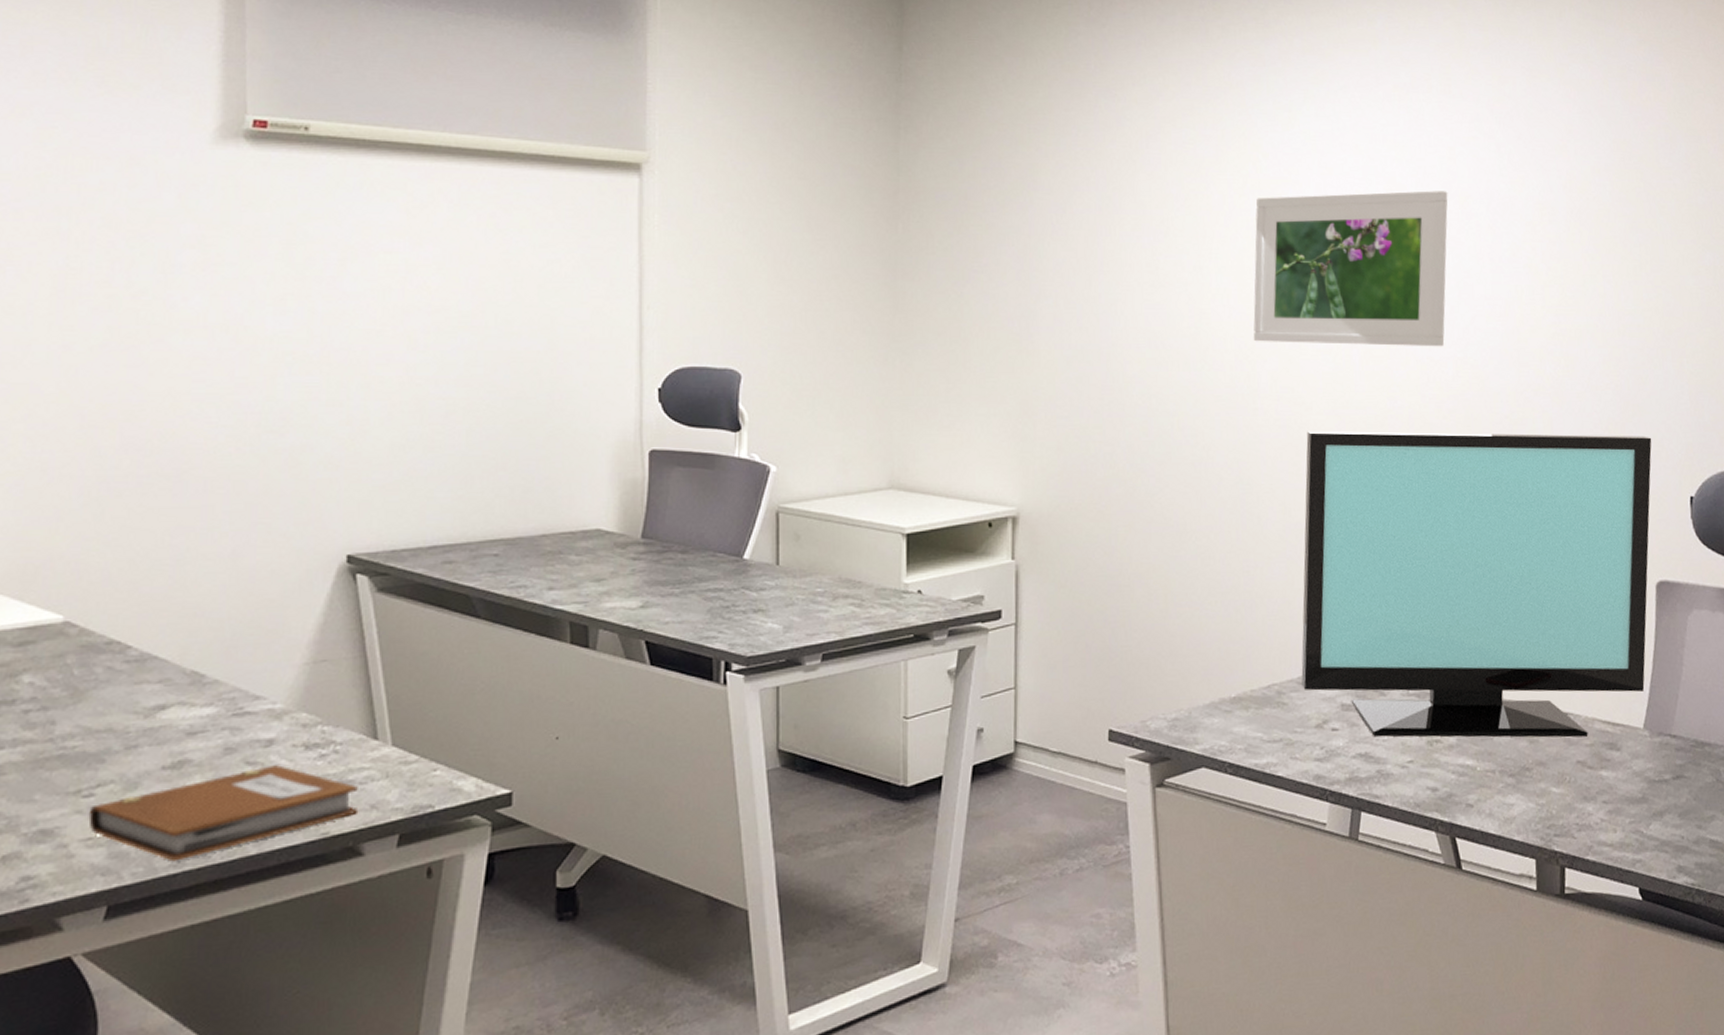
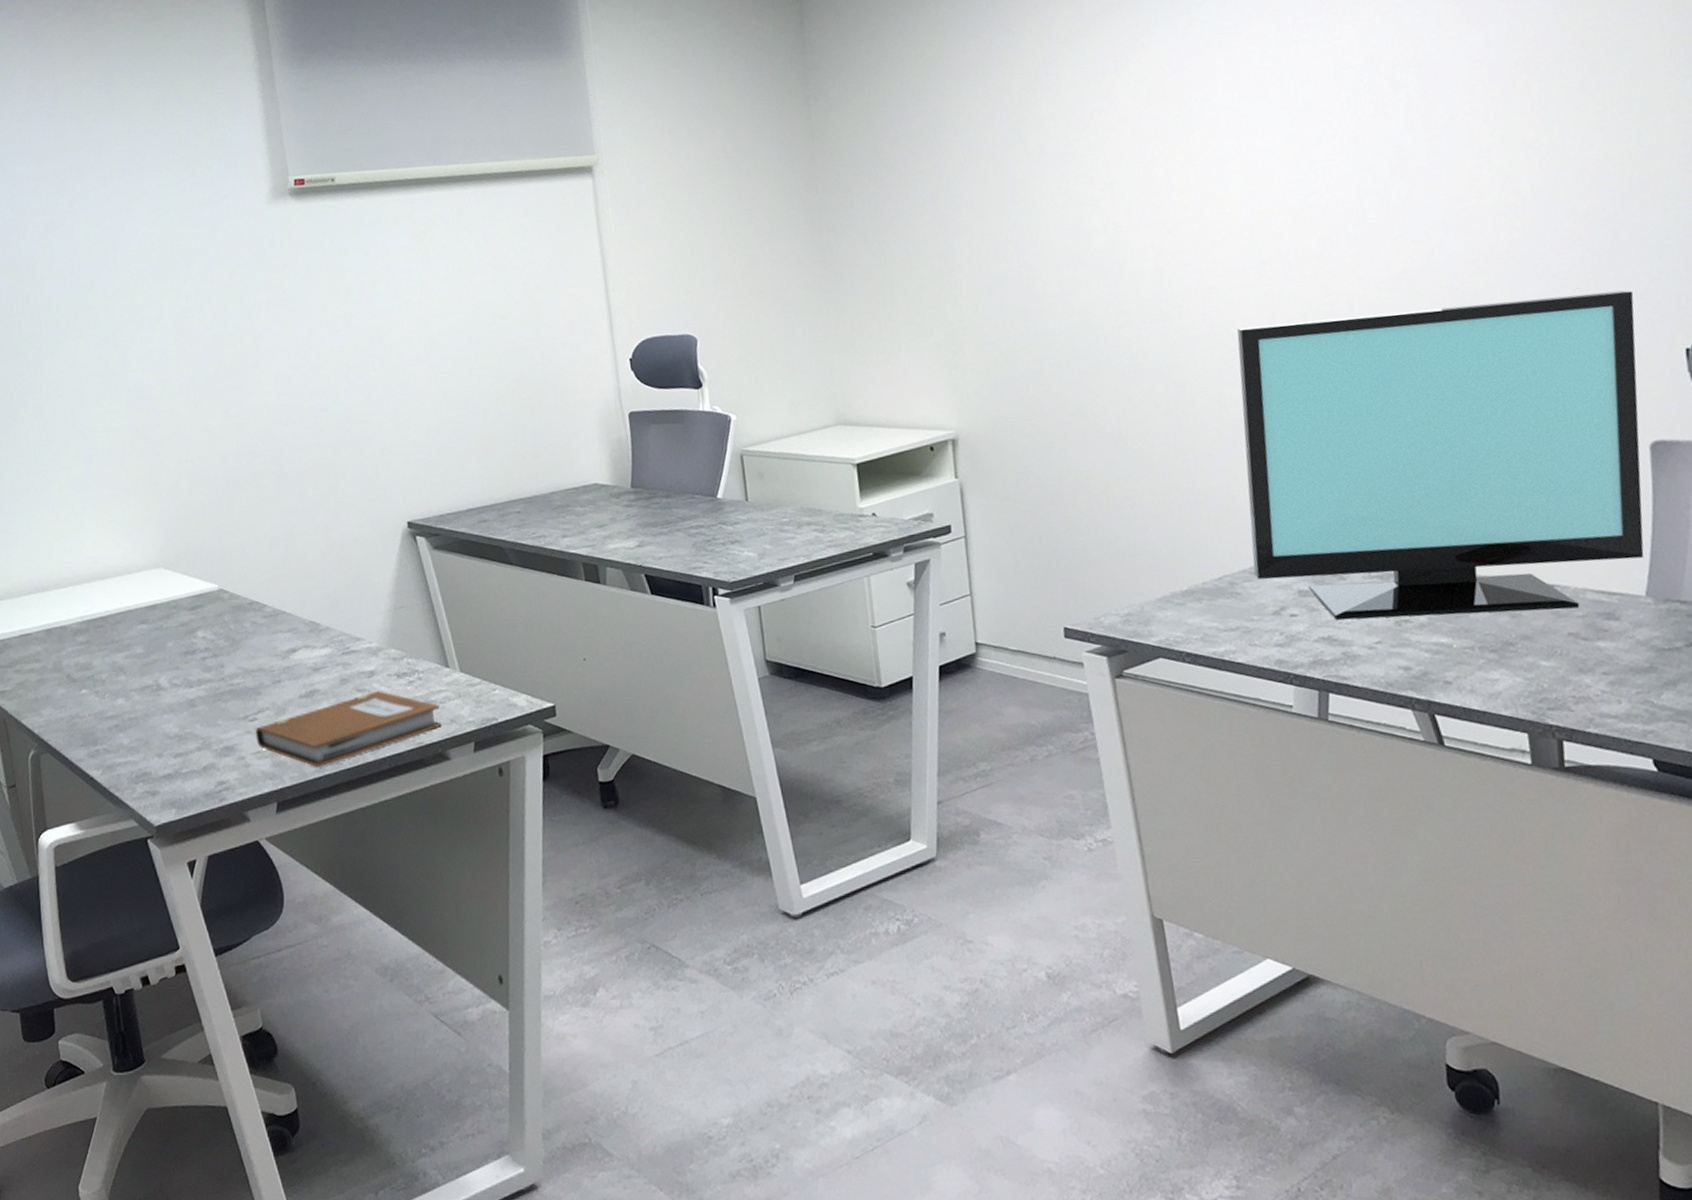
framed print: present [1253,191,1448,347] -> none [1162,66,1380,247]

